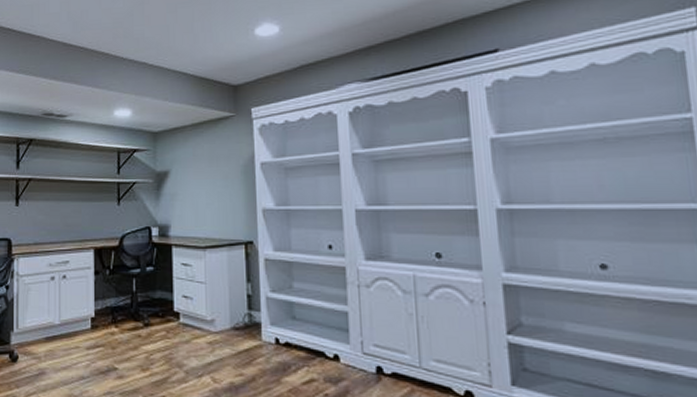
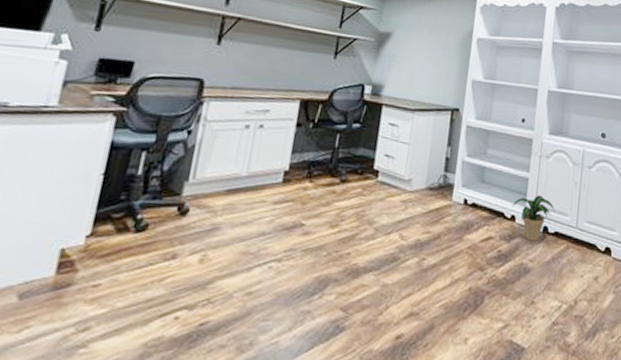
potted plant: none [333,330,389,384] -> present [512,195,555,242]

